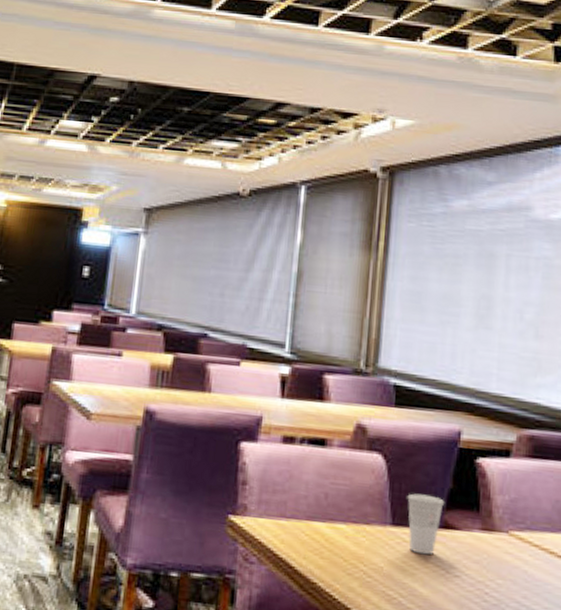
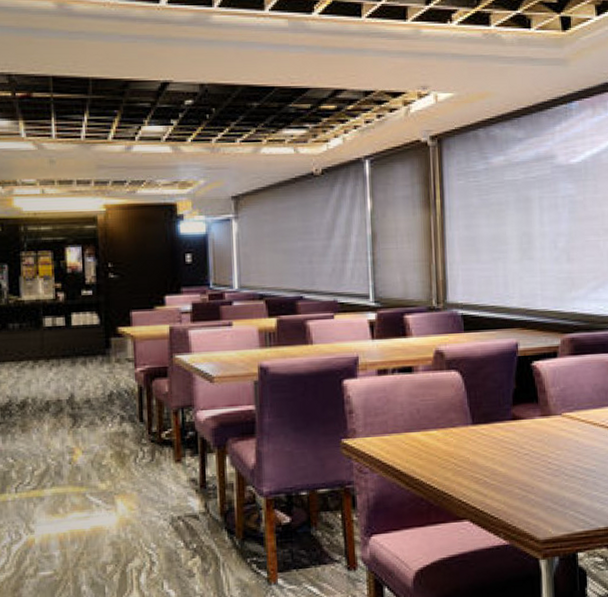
cup: present [407,493,445,555] -> none [482,396,512,443]

